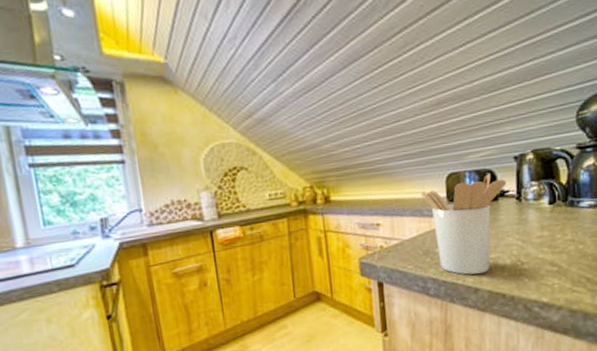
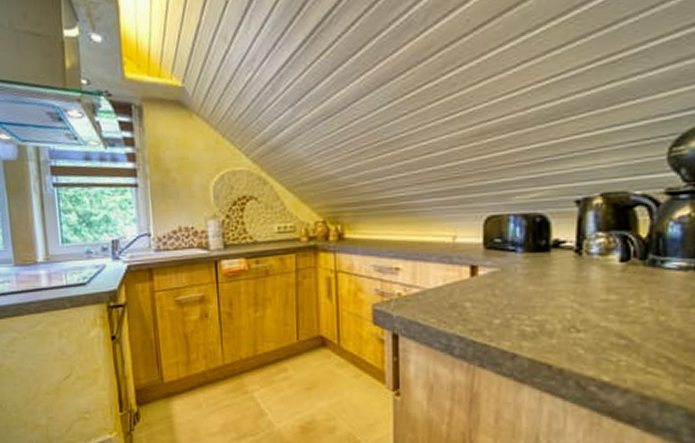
utensil holder: present [422,172,507,275] -> none [453,217,563,337]

